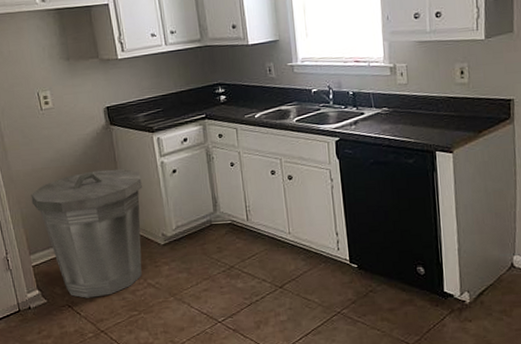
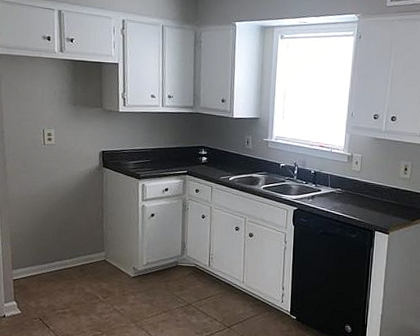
trash can: present [31,168,142,298] -> none [22,204,123,315]

